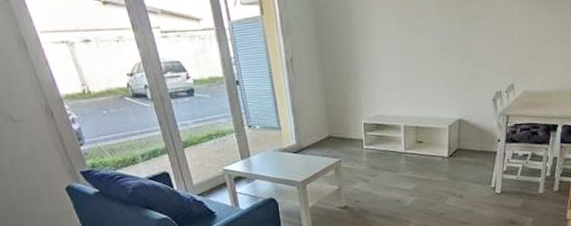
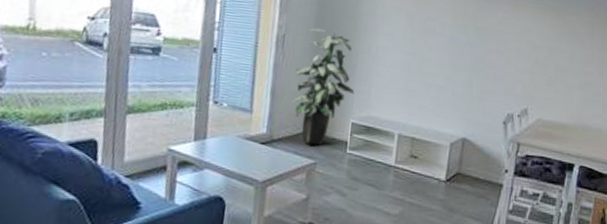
indoor plant: none [308,45,362,147] -> present [292,27,355,146]

